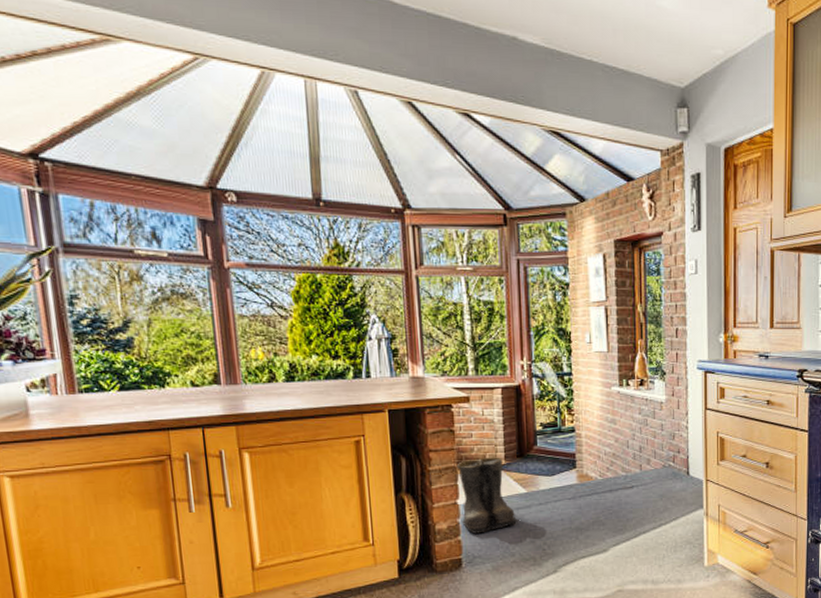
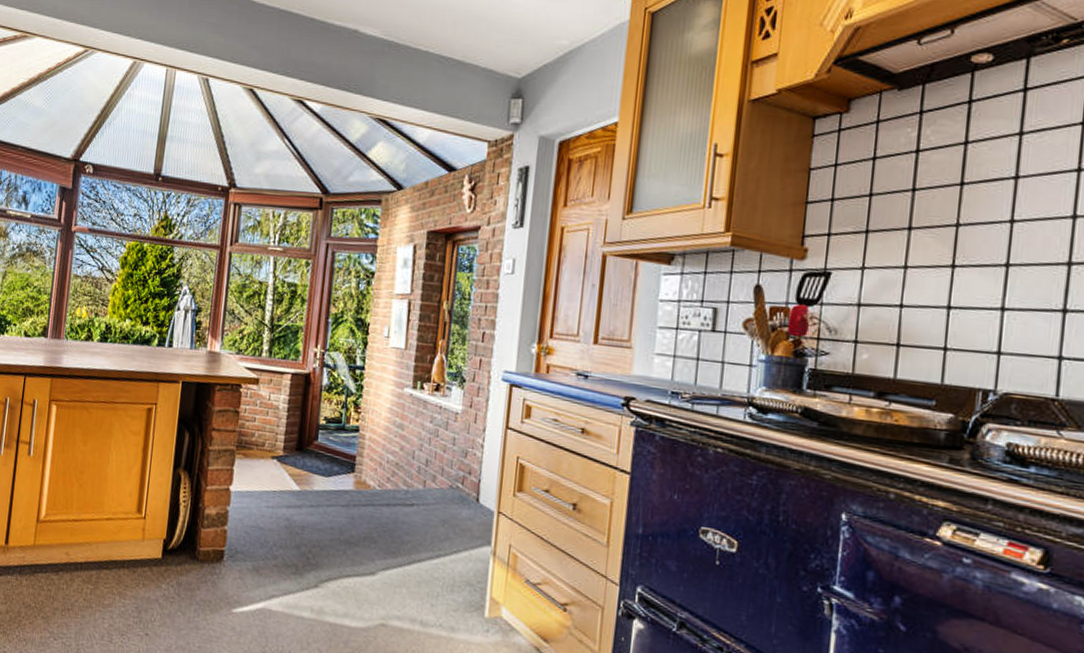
boots: present [456,457,518,534] -> none [230,444,286,527]

